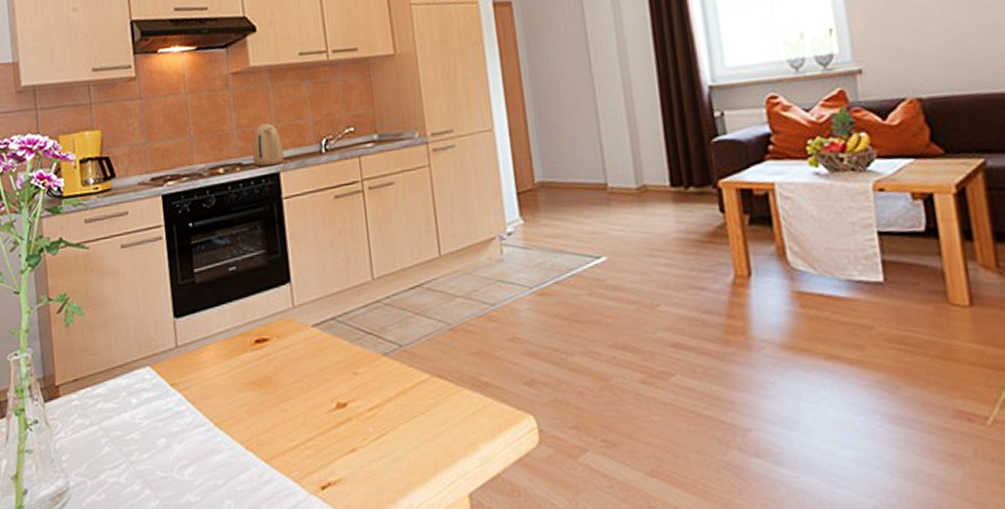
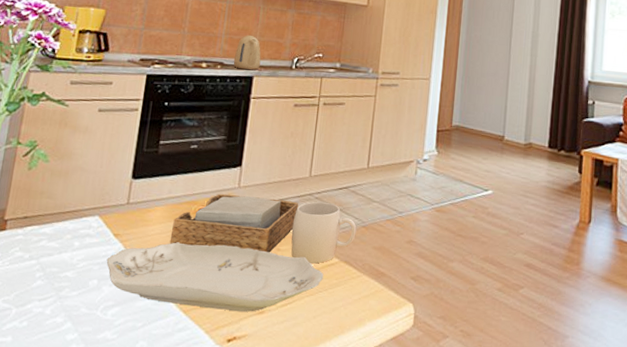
food tray: none [169,376,416,454] -> present [106,242,324,312]
napkin holder: none [230,313,368,386] -> present [169,194,299,253]
mug: none [364,307,444,384] -> present [291,201,357,264]

